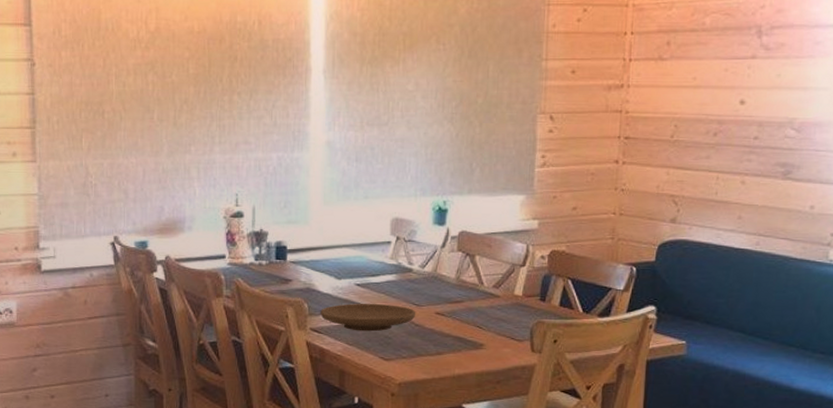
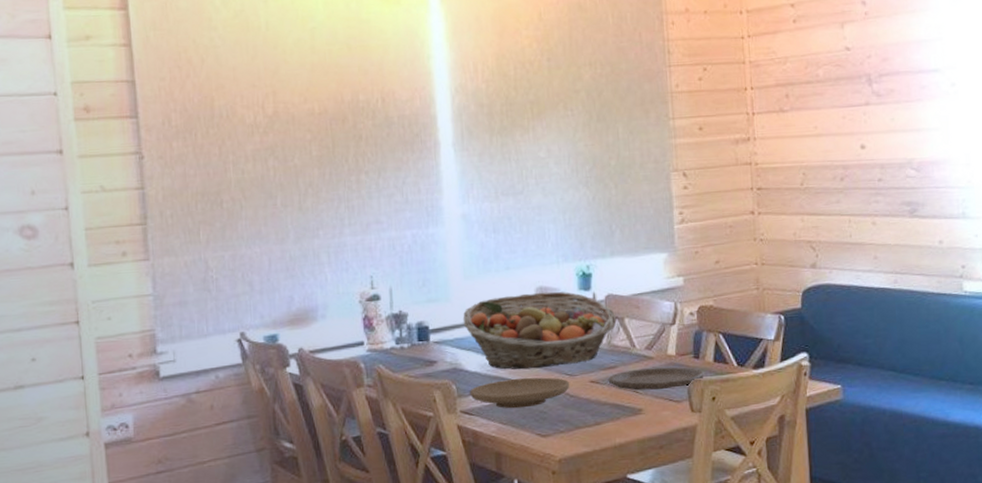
fruit basket: none [319,223,468,296] -> present [463,291,617,370]
plate: none [453,306,549,328] -> present [608,367,704,391]

